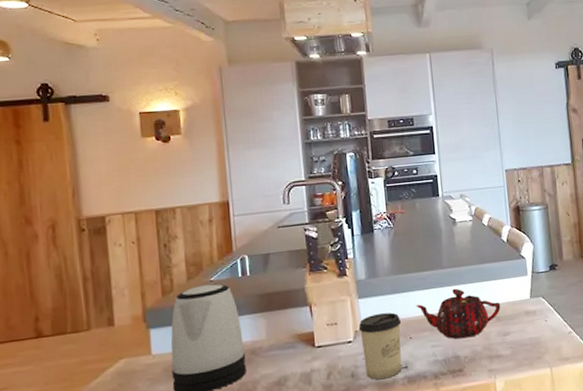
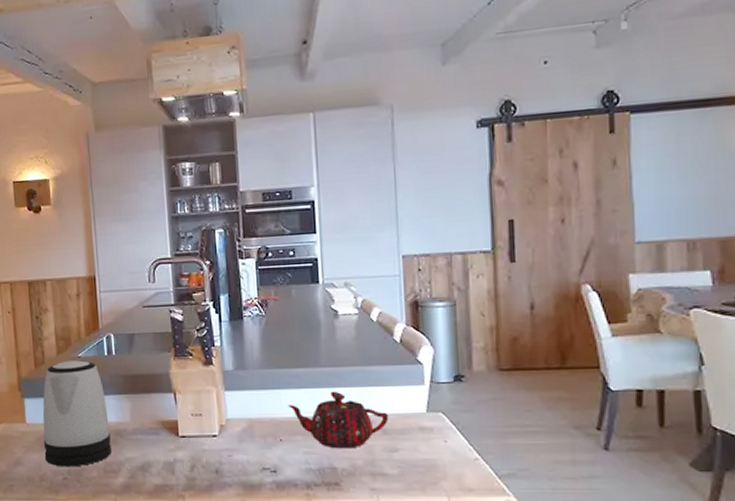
cup: present [358,312,402,380] -> none [224,410,272,481]

